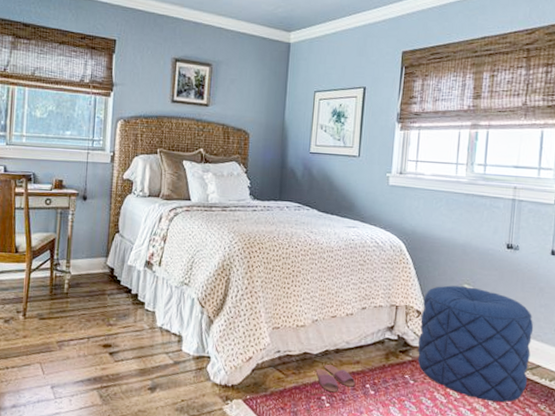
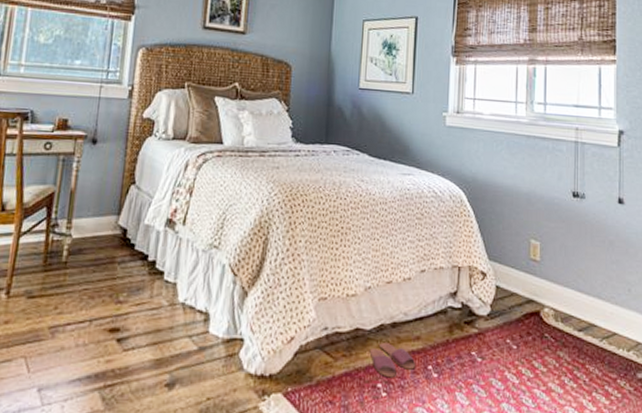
pouf: present [417,285,534,403] -> none [484,241,607,380]

